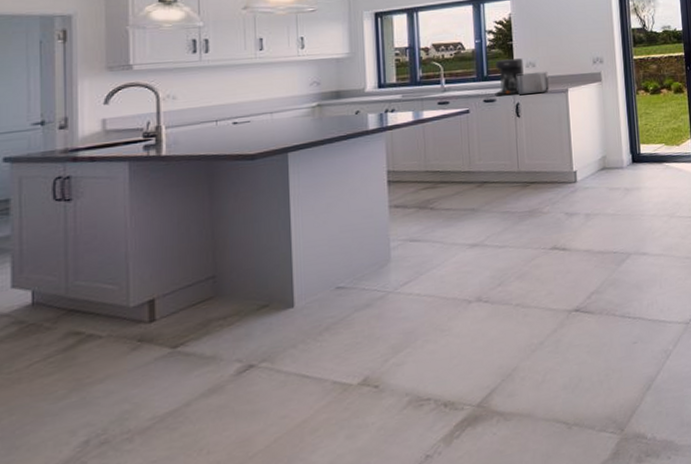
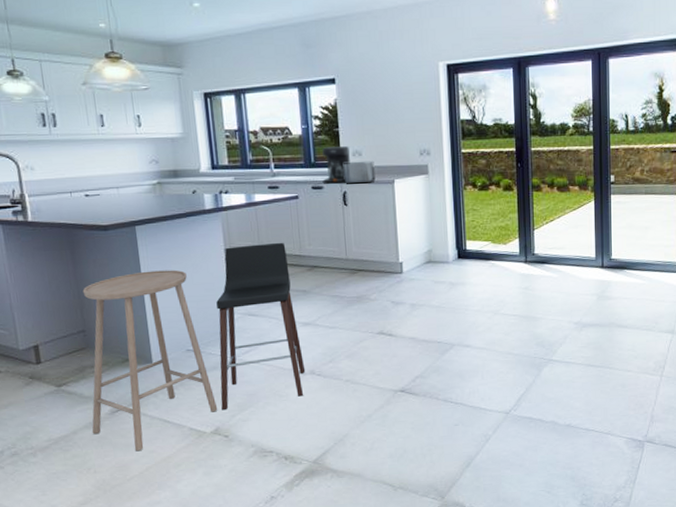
stool: none [210,197,368,419] -> present [82,270,218,452]
bar stool: none [372,159,472,356] -> present [216,242,306,411]

